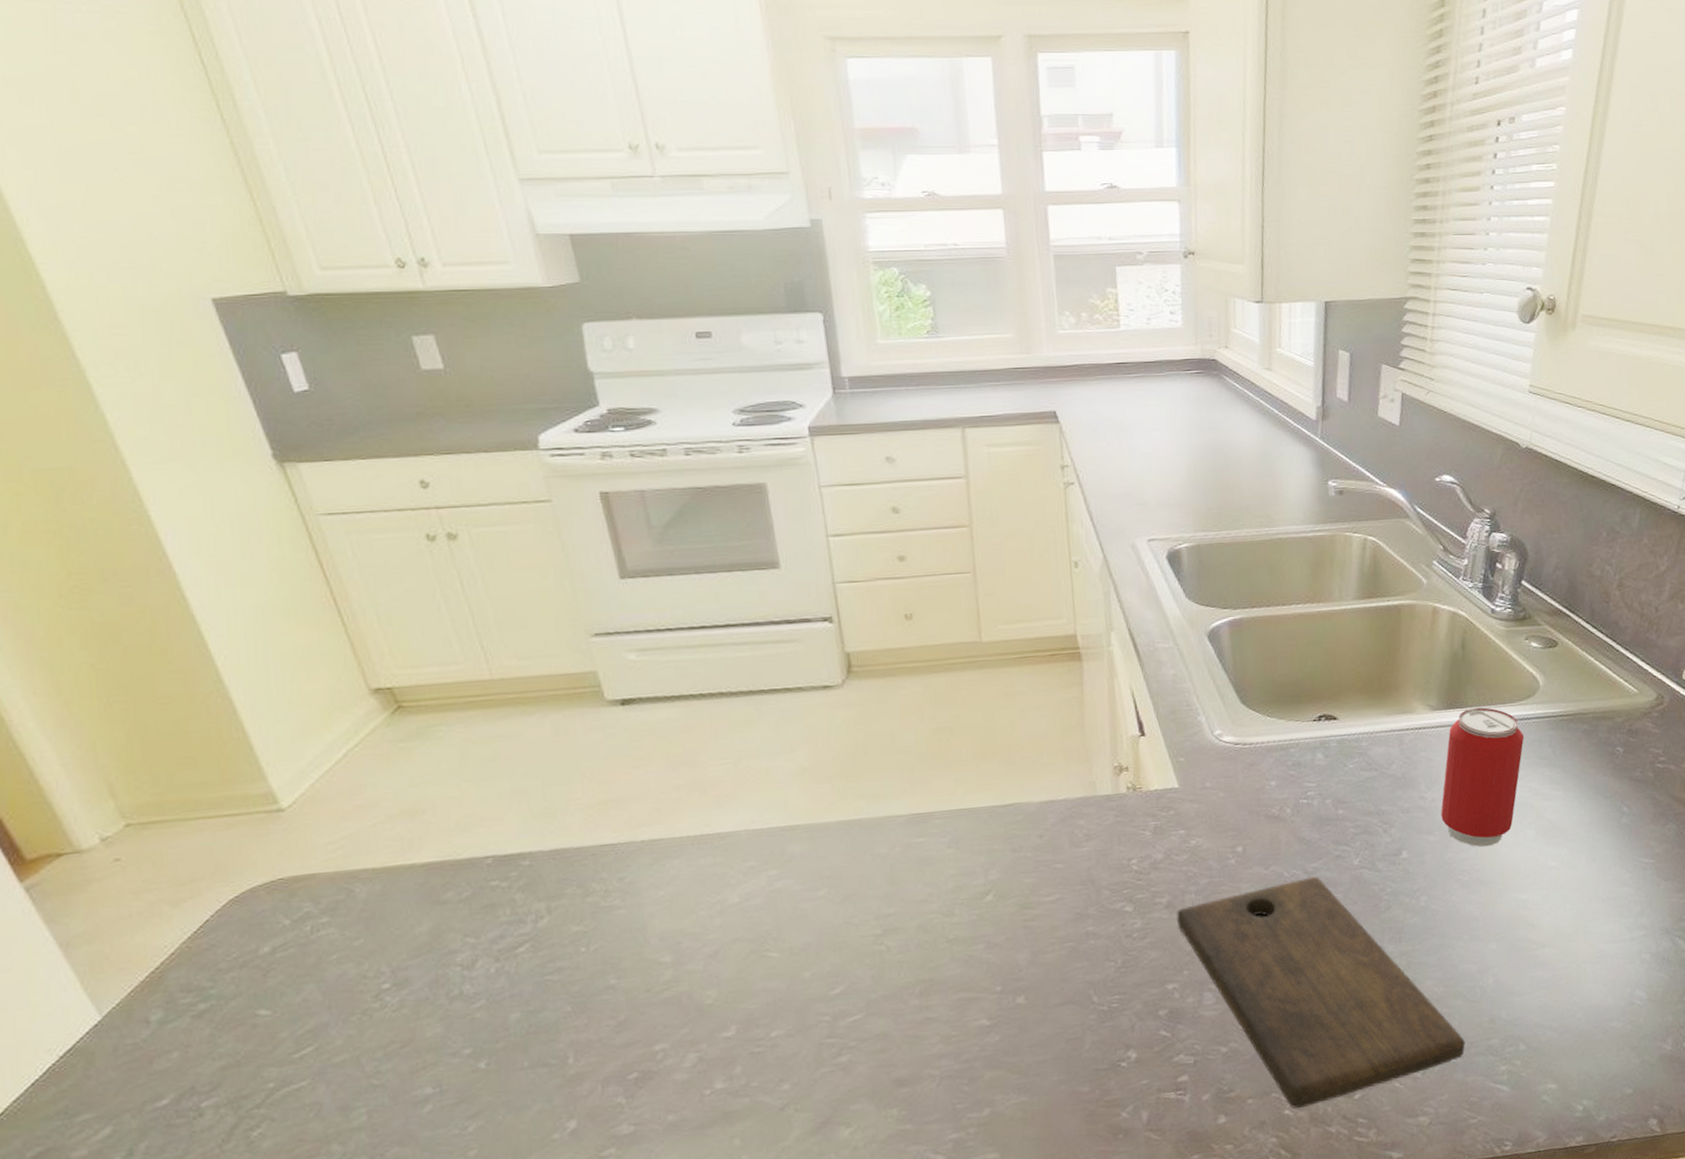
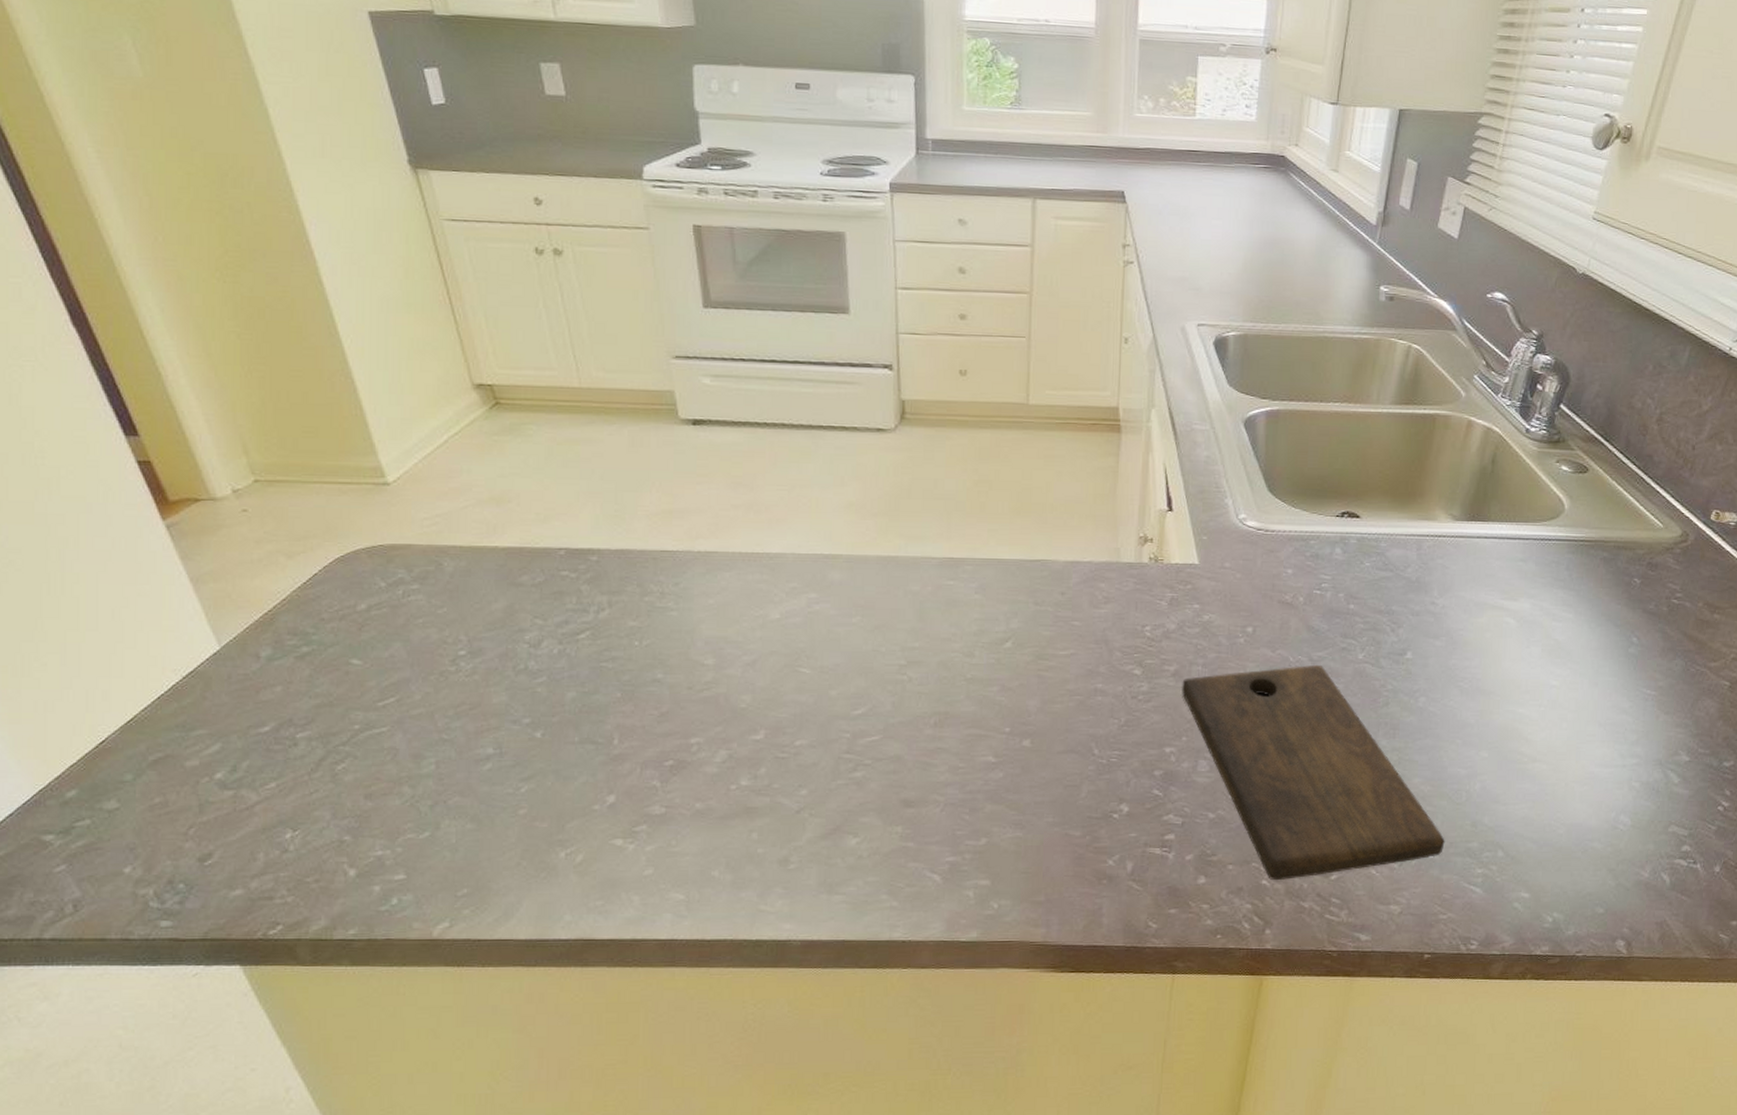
beverage can: present [1441,707,1525,847] -> none [1450,523,1543,658]

